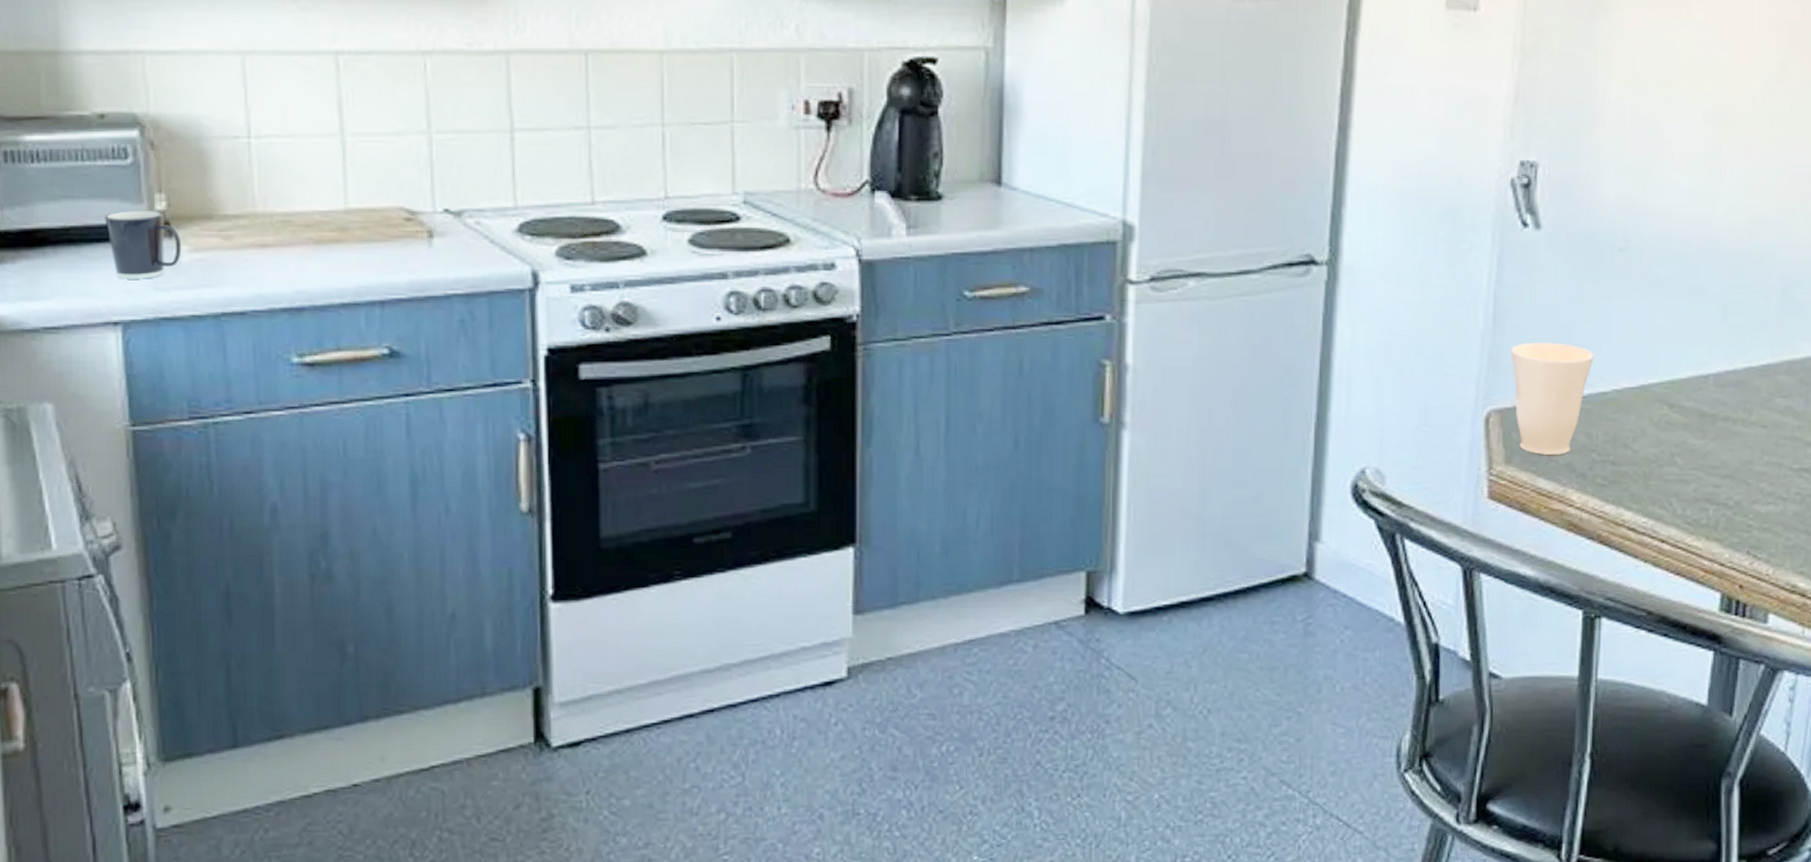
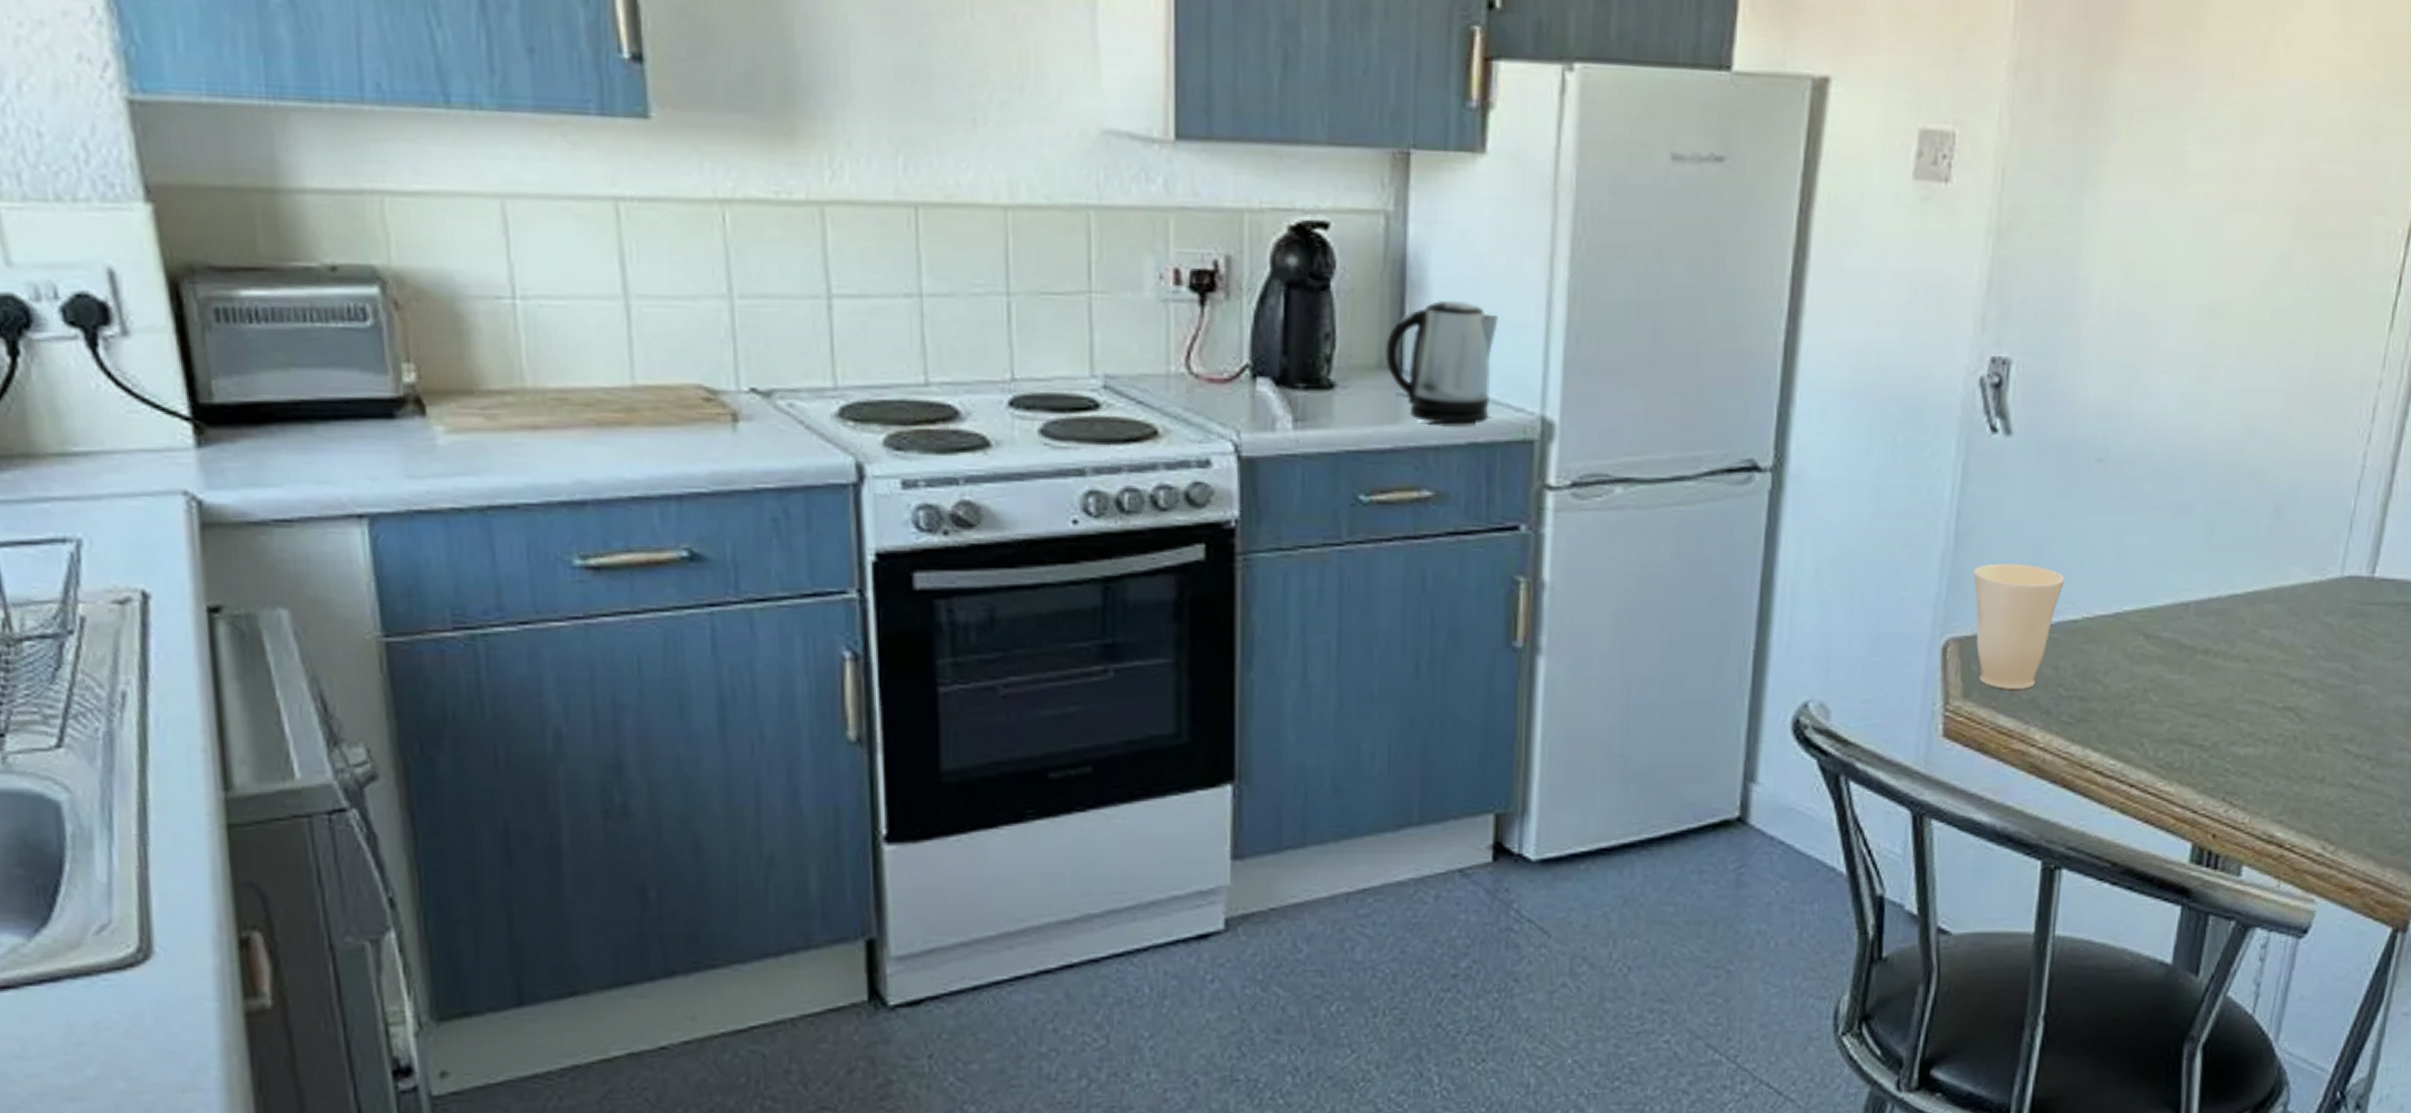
mug: present [105,211,182,279] -> none [342,382,437,465]
kettle: none [986,122,1084,229] -> present [1386,300,1498,425]

